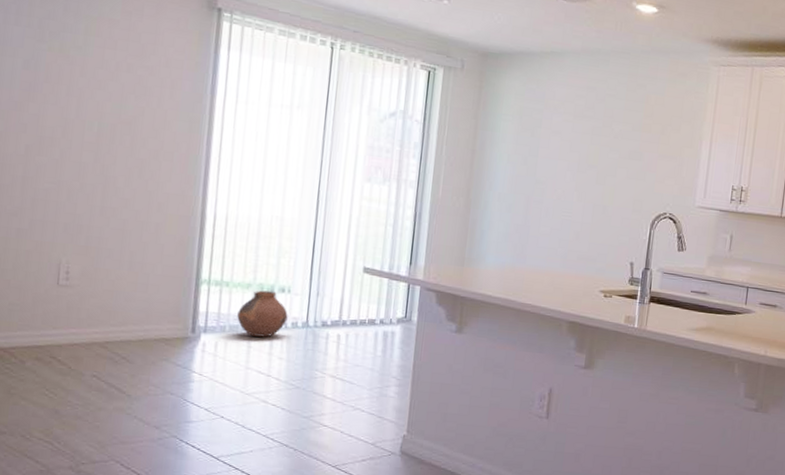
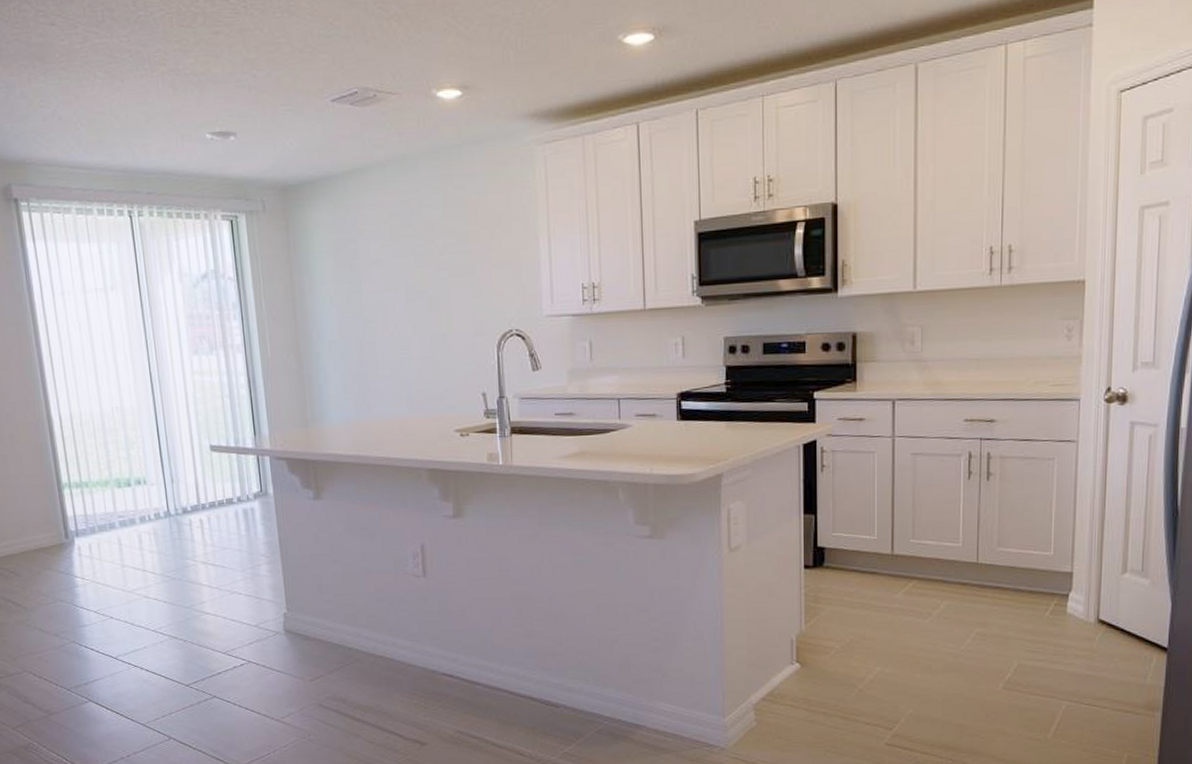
vase: present [237,290,288,338] -> none [102,485,150,533]

